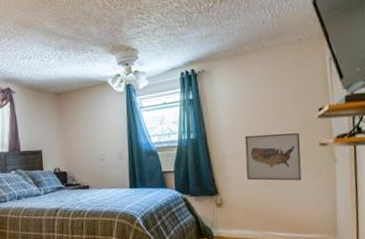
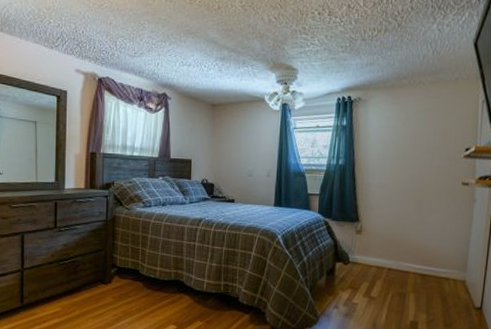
wall art: present [245,133,302,181] -> none [389,167,444,216]

